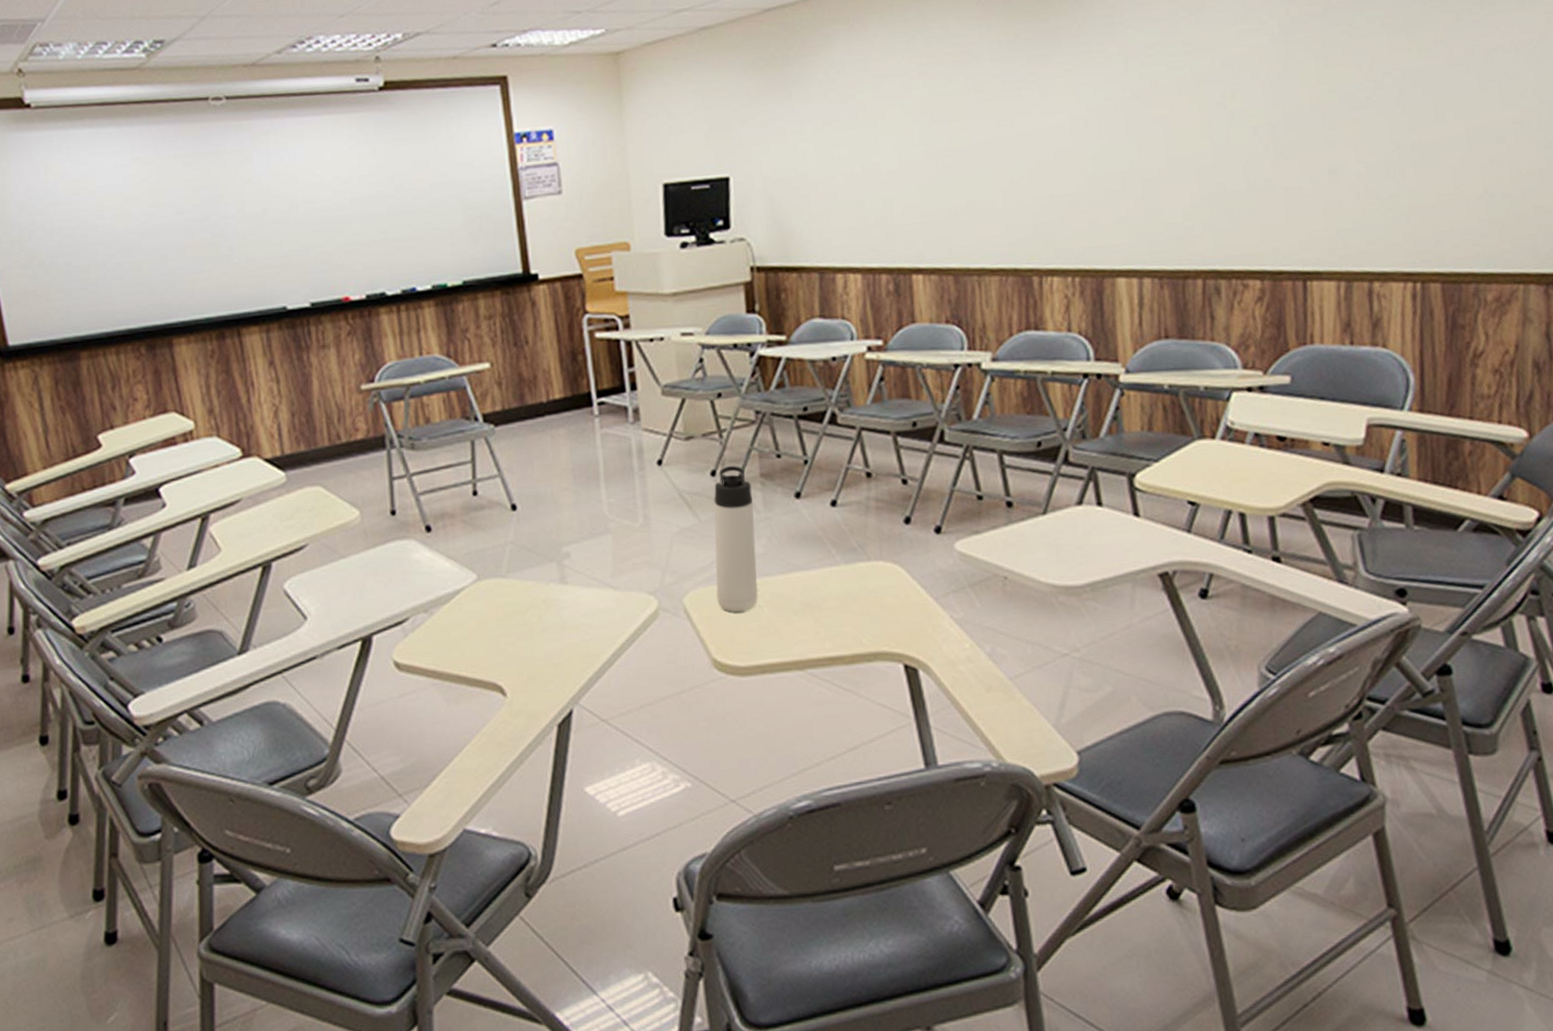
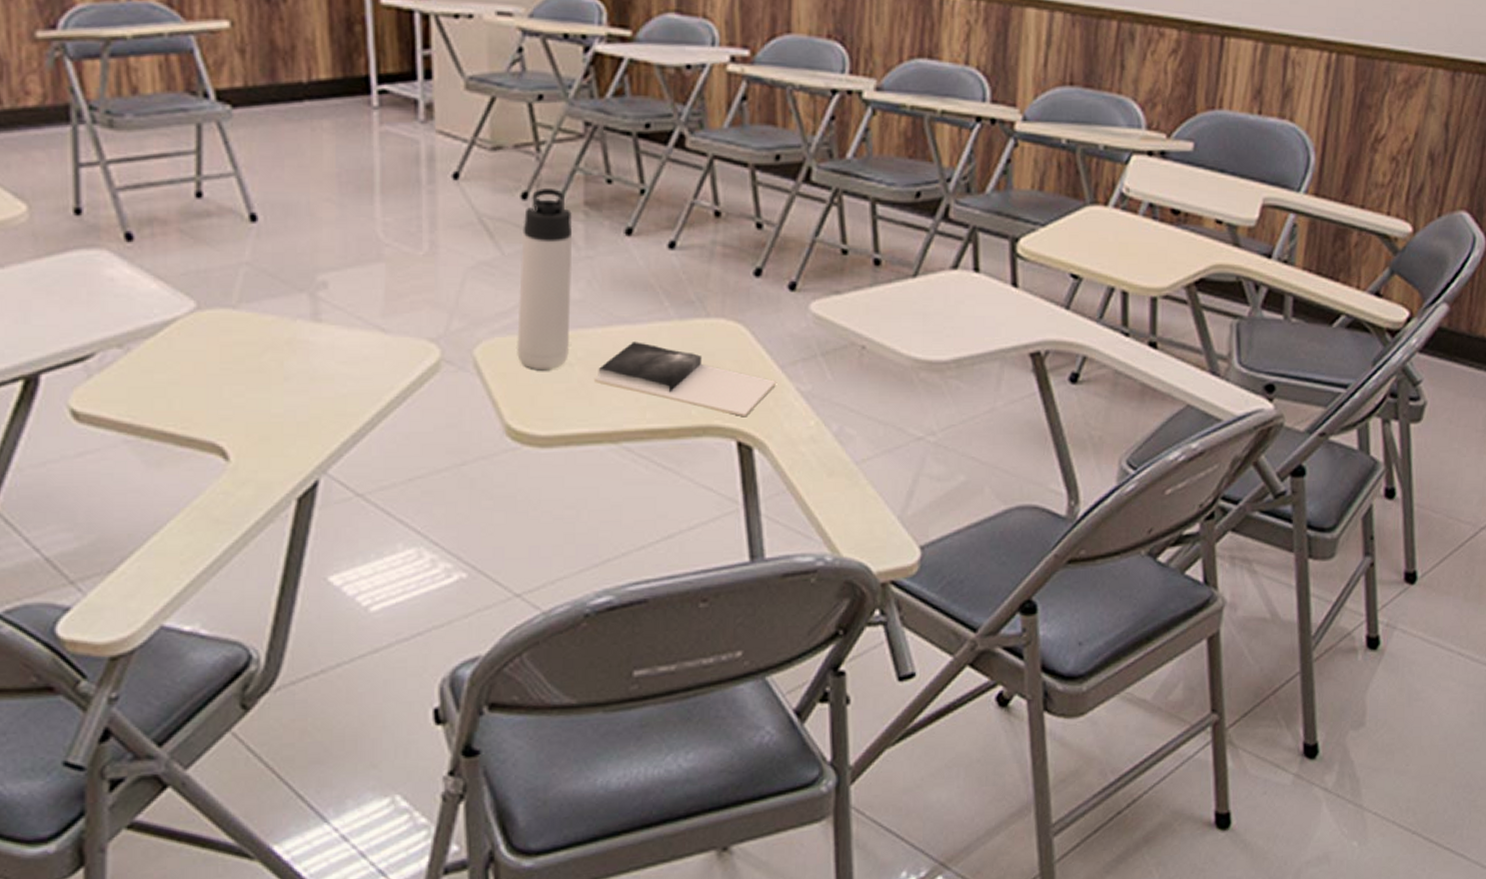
book: none [781,584,933,644] -> present [595,342,777,417]

